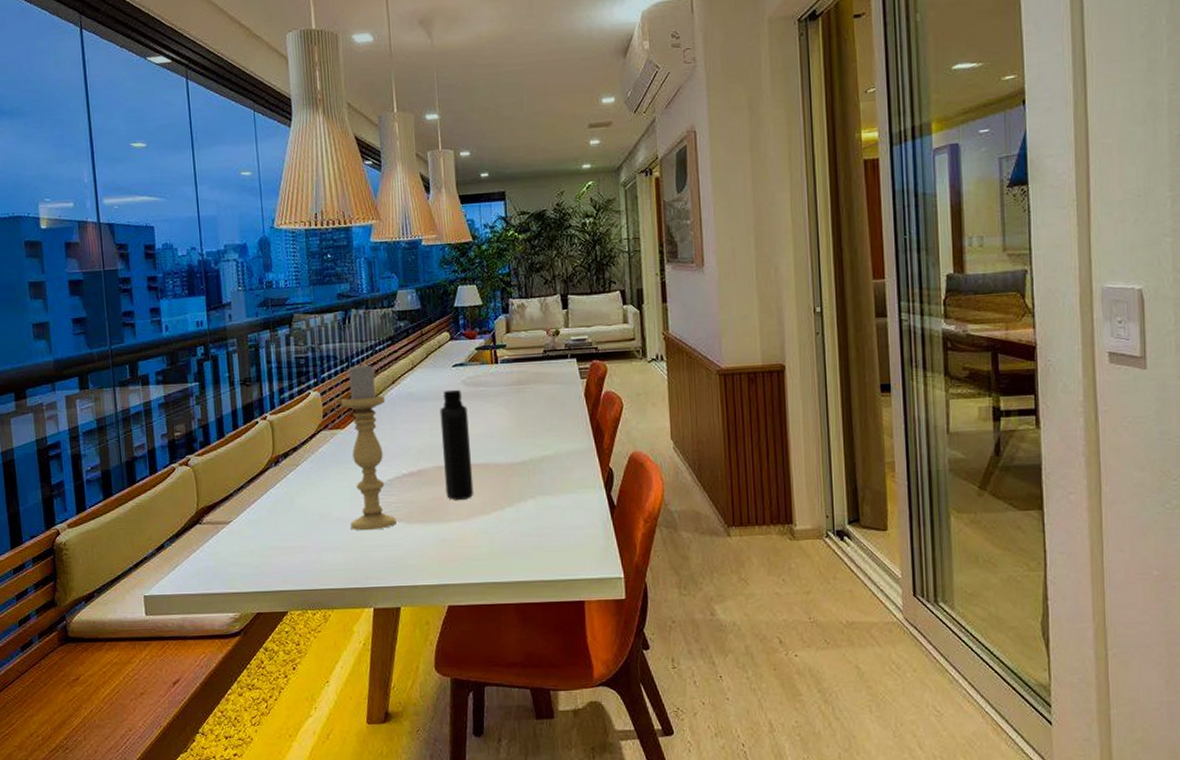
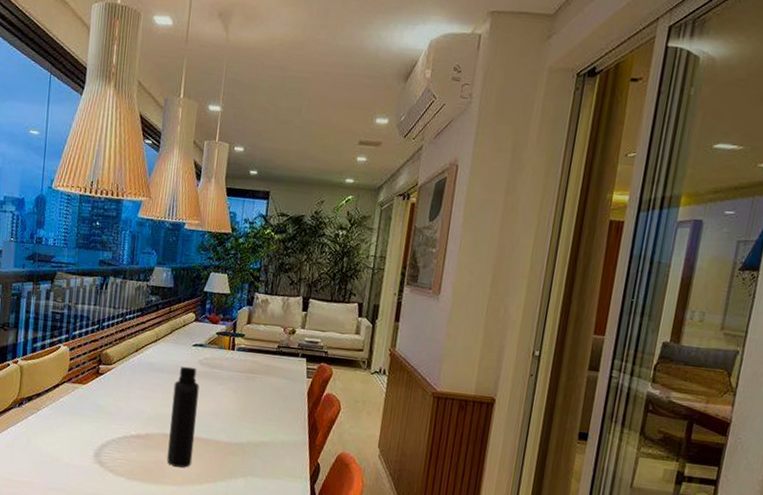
candle holder: present [341,363,397,531] -> none [77,327,127,480]

